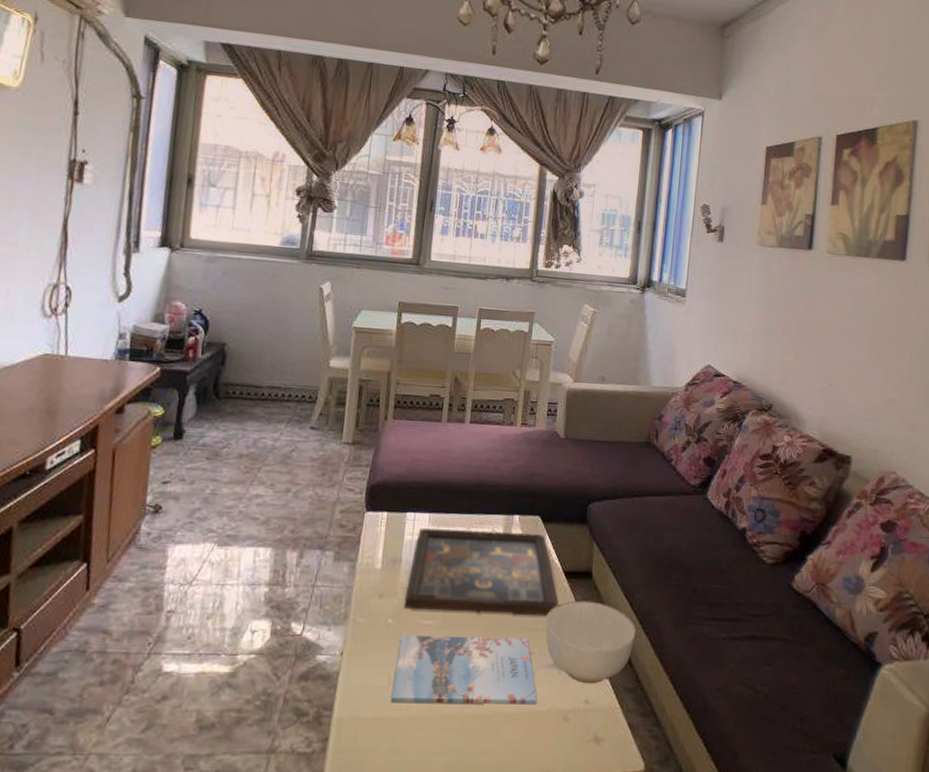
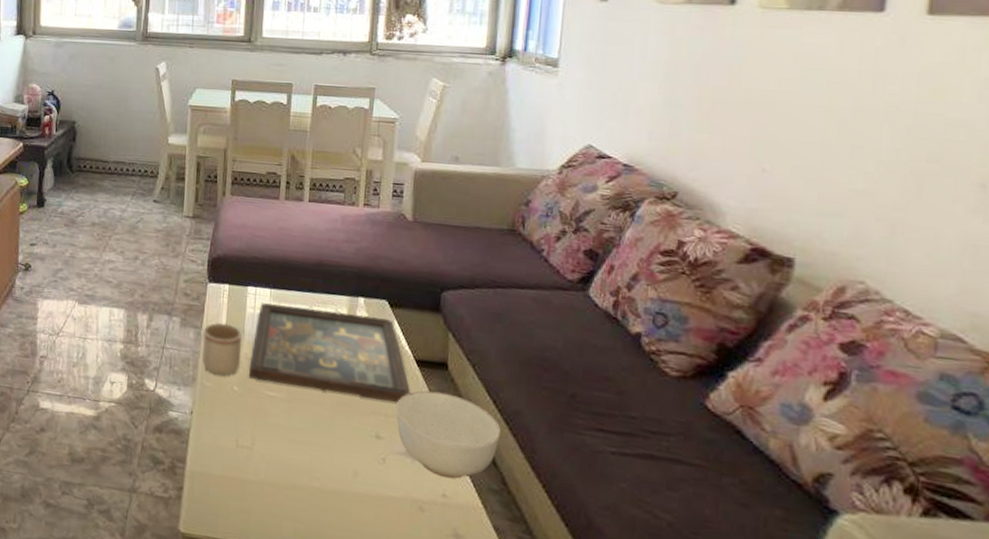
mug: none [355,552,399,610] -> present [202,322,243,377]
magazine: present [391,635,538,705] -> none [239,403,390,490]

